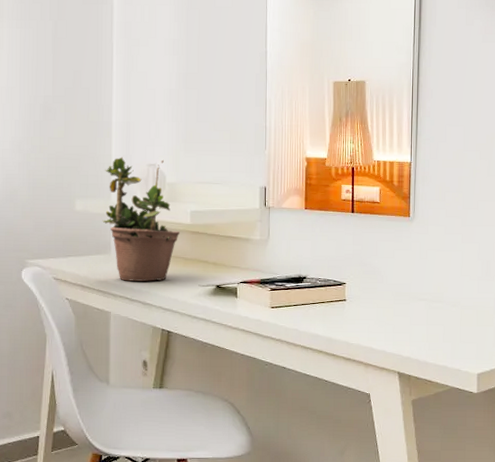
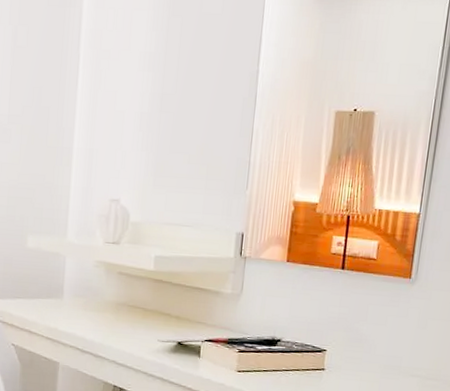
potted plant: present [102,157,180,282] -> none [55,189,142,333]

